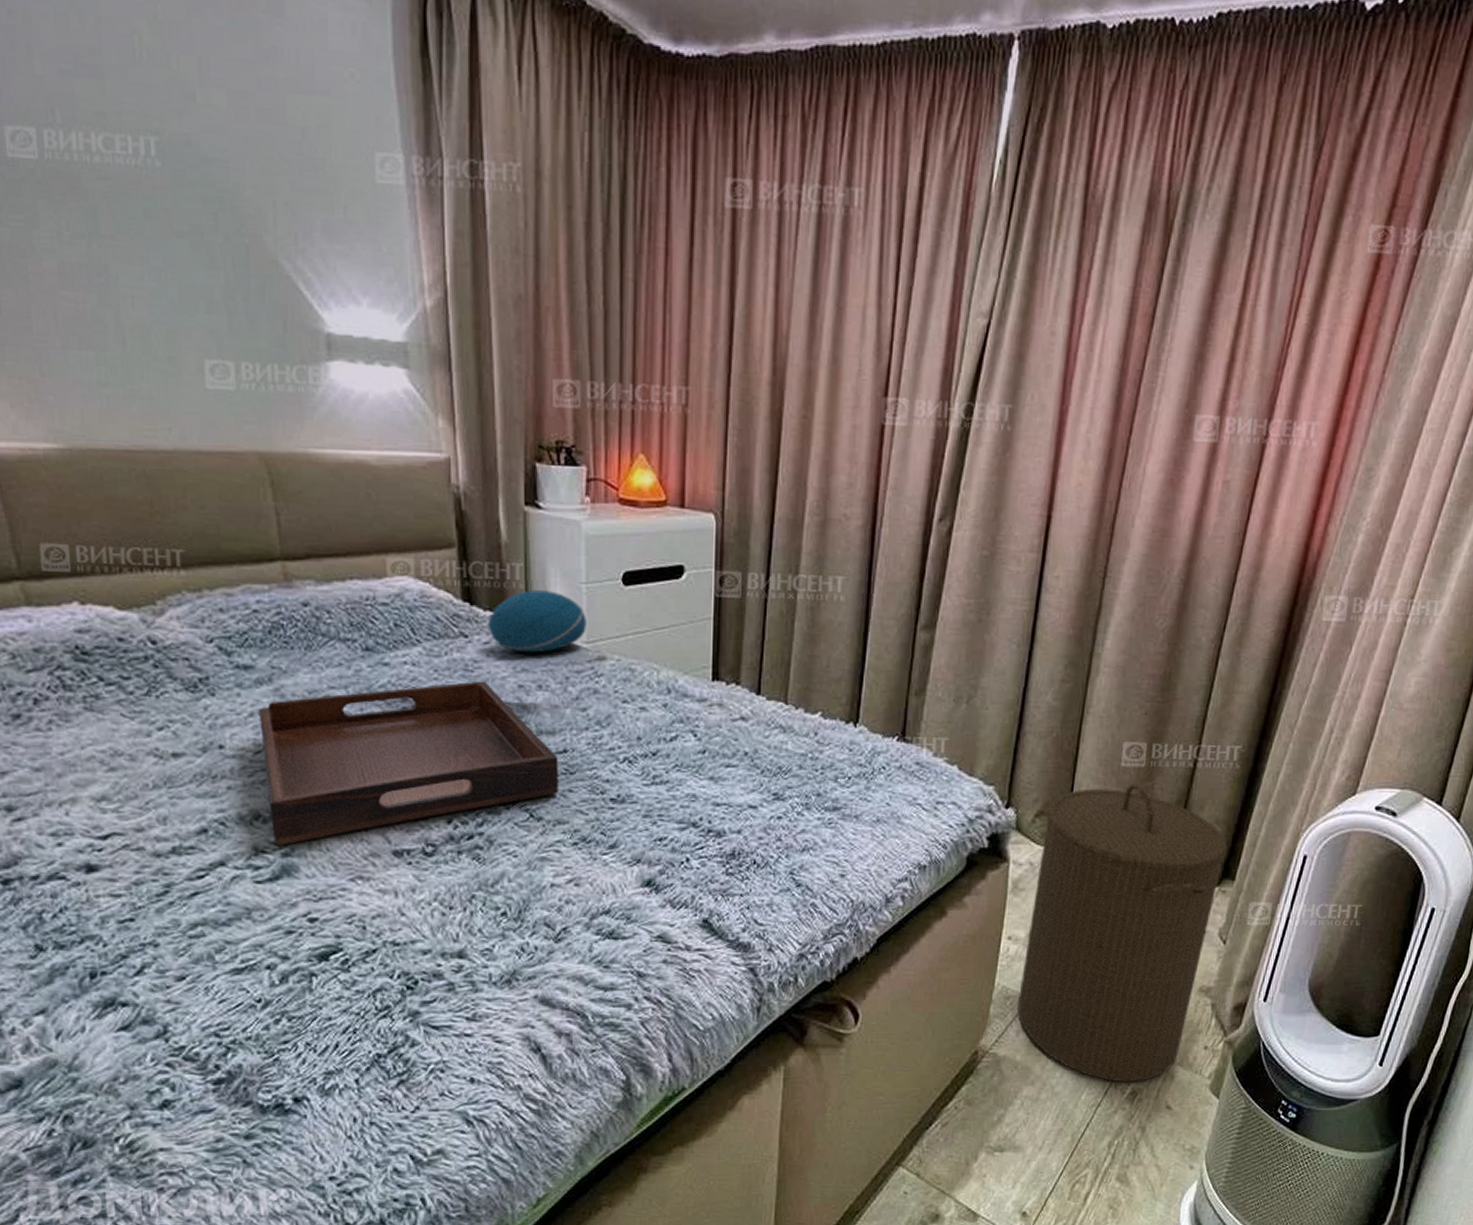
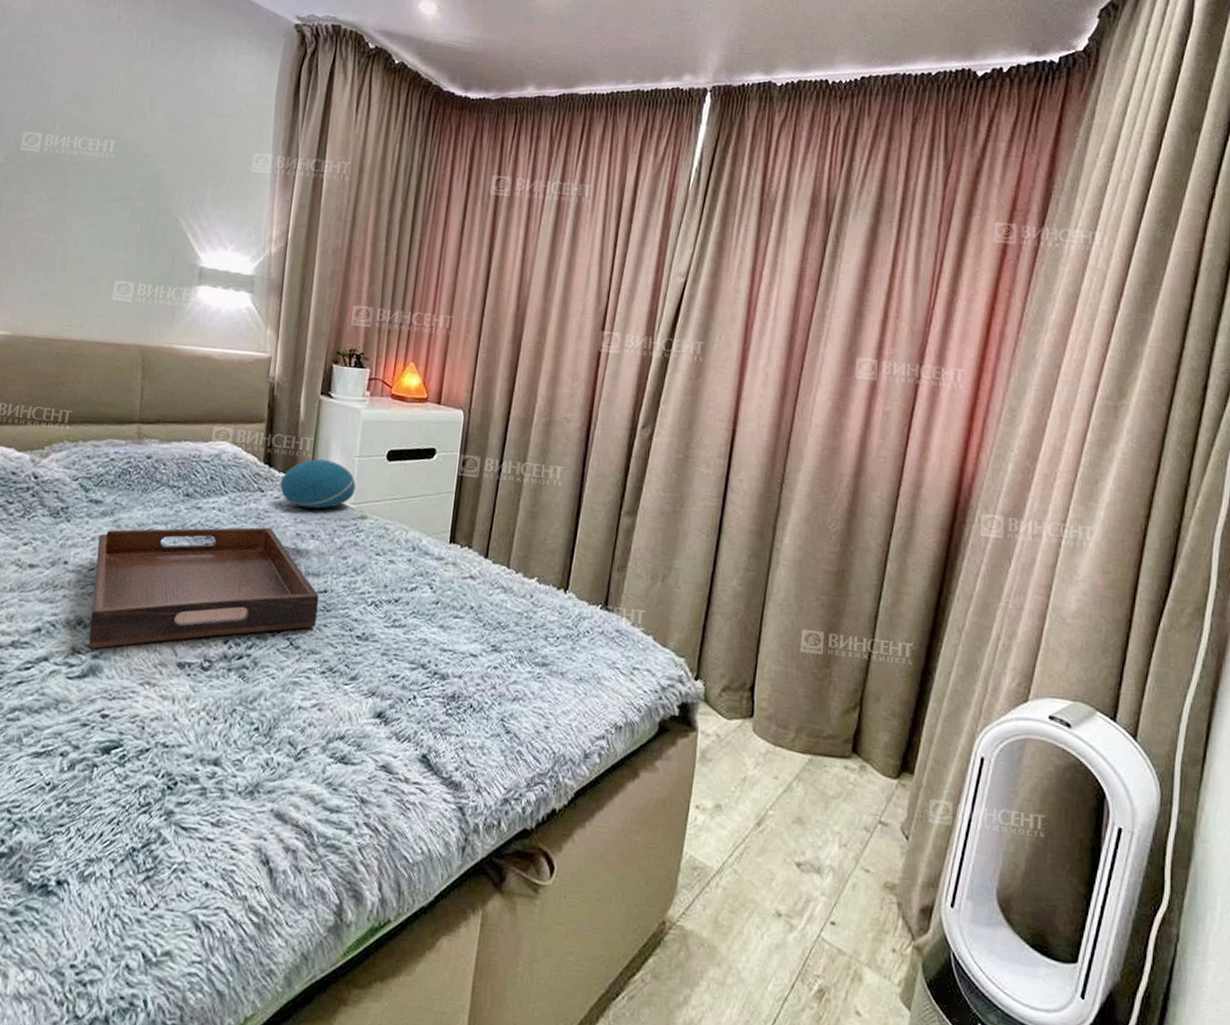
laundry hamper: present [1017,783,1228,1083] -> none [704,669,905,979]

